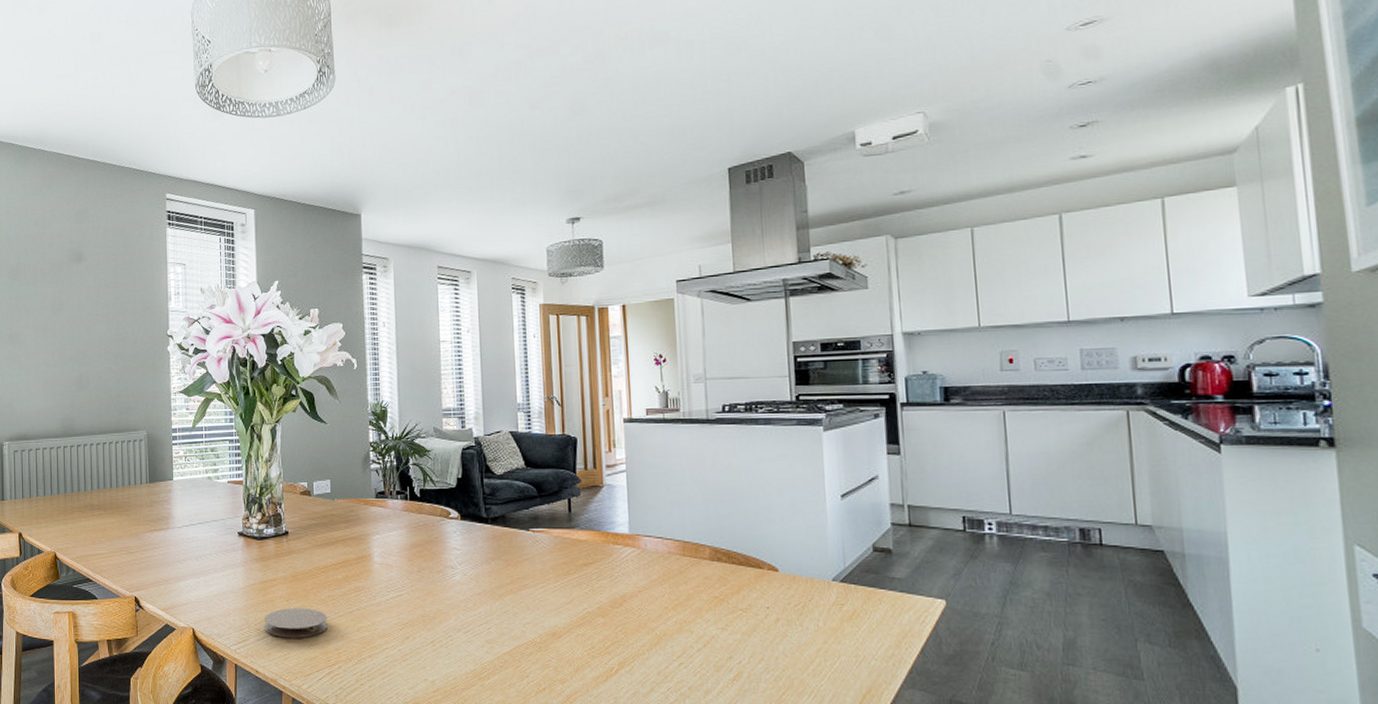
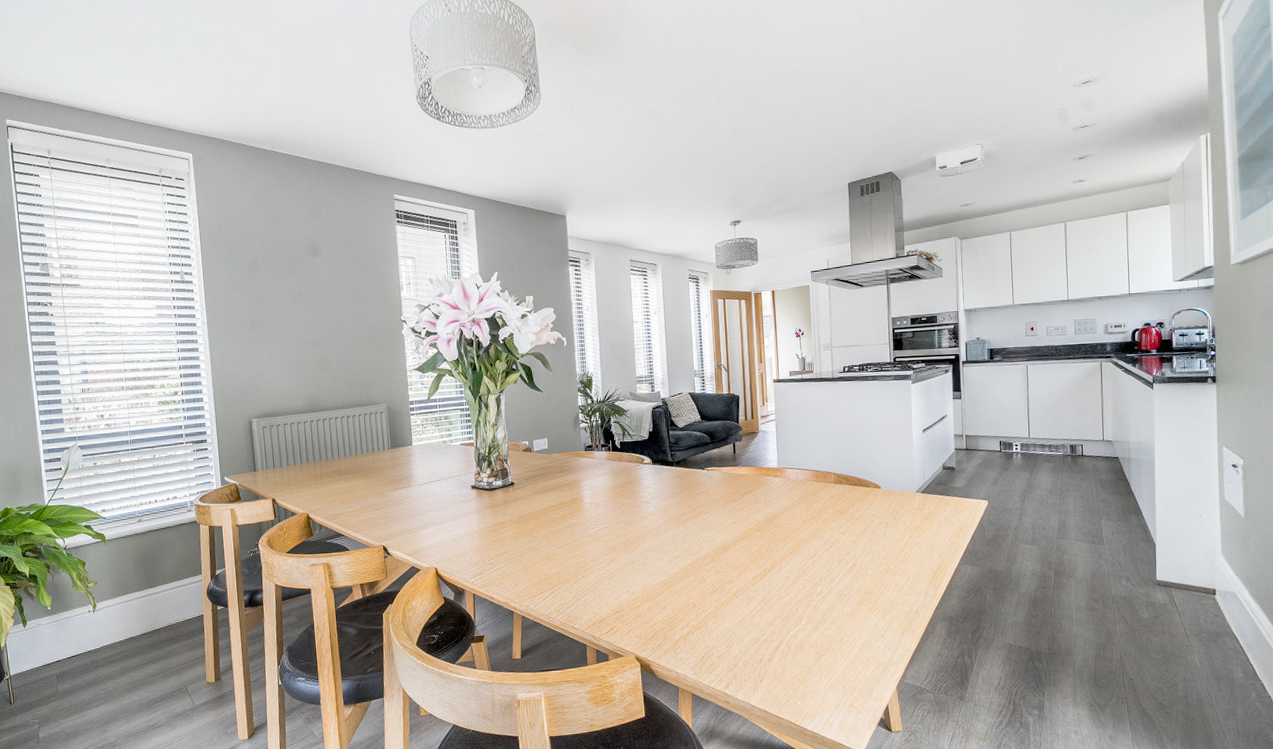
coaster: present [263,608,327,638] -> none [496,543,549,569]

